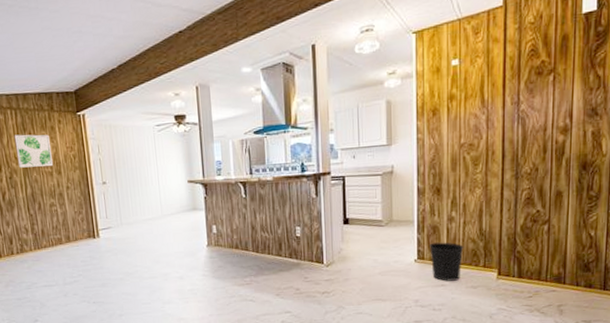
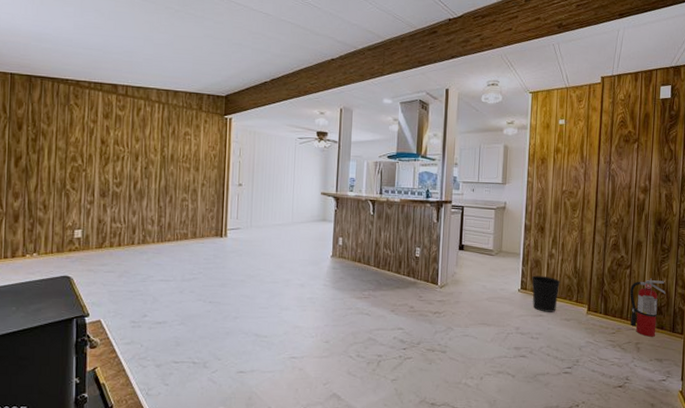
wall art: present [14,134,53,168] -> none [156,127,193,163]
fire extinguisher: none [549,232,594,298] -> present [630,278,666,337]

